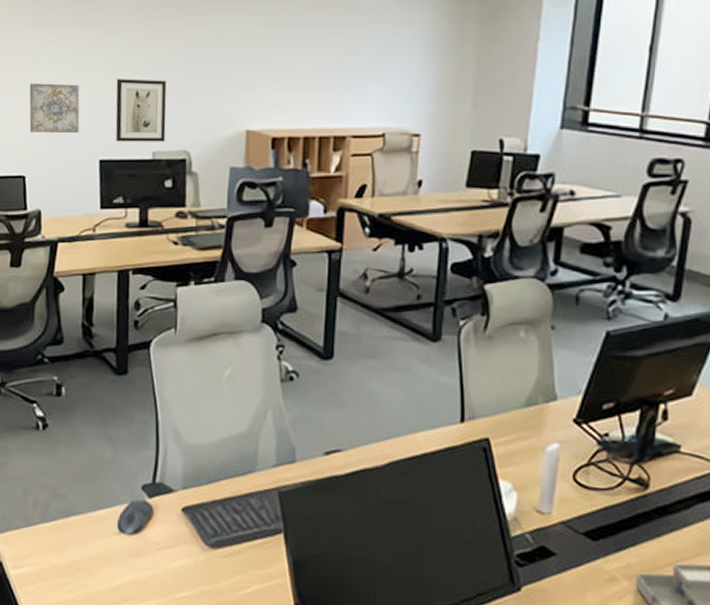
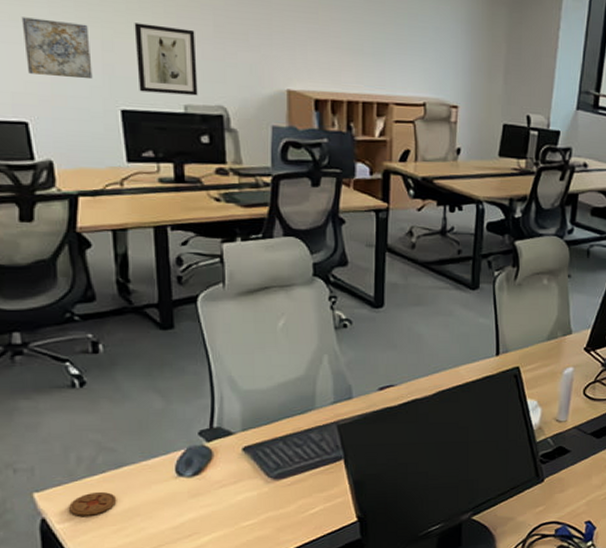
coaster: none [23,540,64,565] -> present [69,491,117,516]

